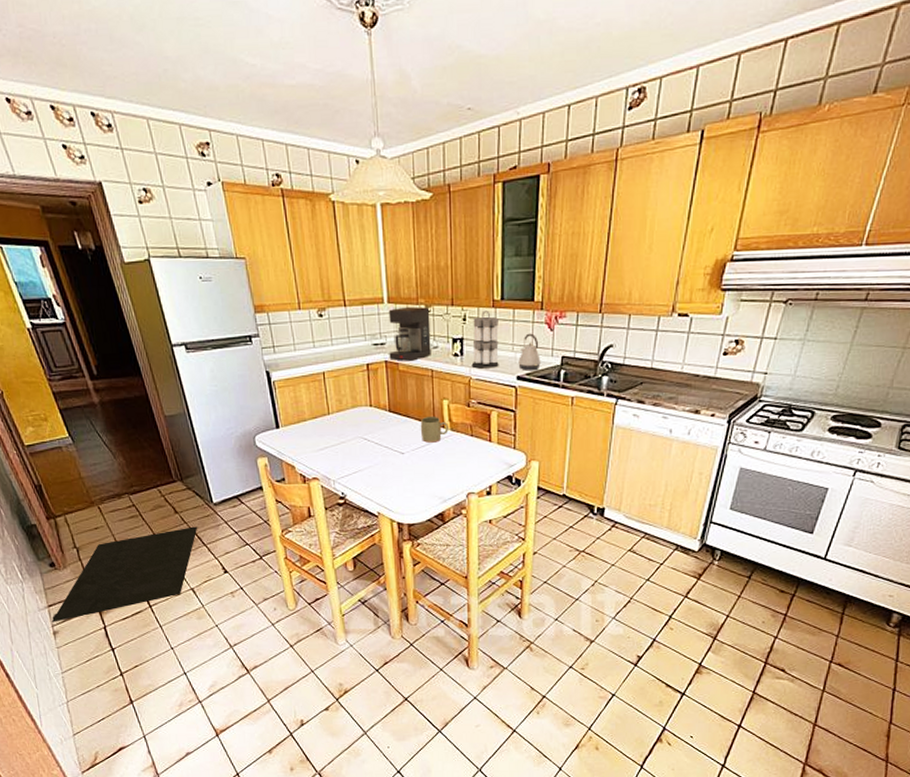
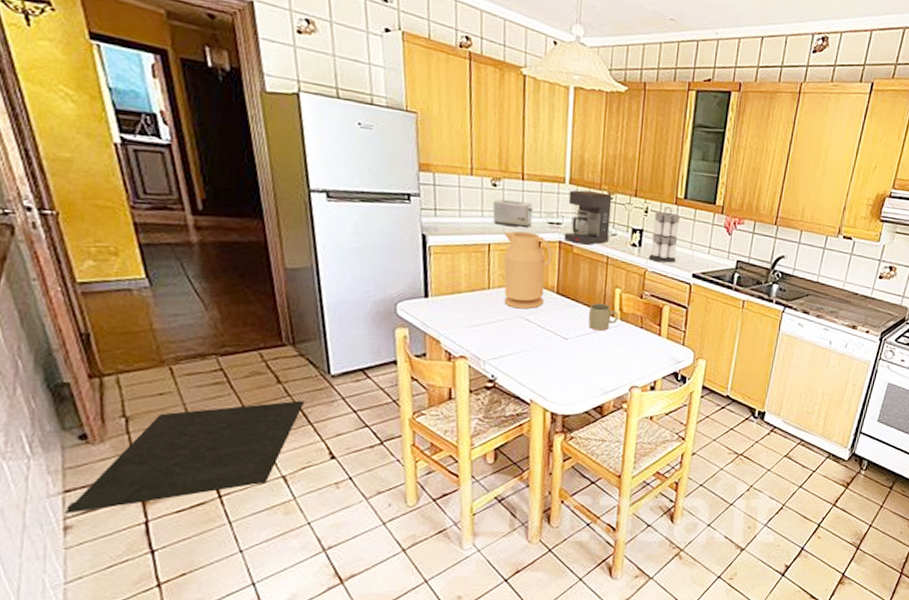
toaster: none [322,328,359,354] -> present [492,199,534,229]
water jug: none [335,356,381,430] -> present [503,231,554,309]
kettle: present [518,333,541,371] -> none [695,234,717,271]

